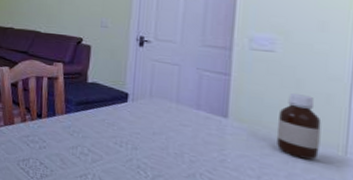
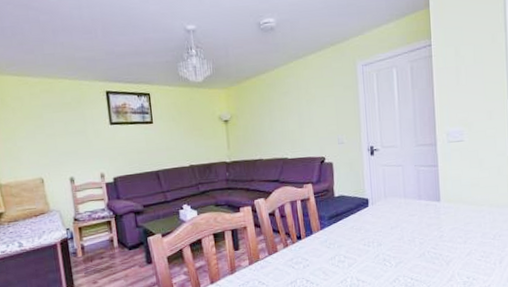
bottle: present [276,92,322,160] -> none [471,170,498,220]

